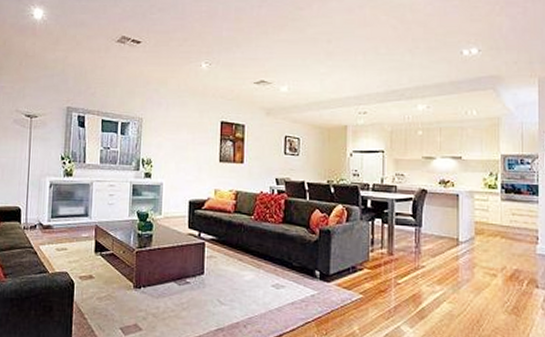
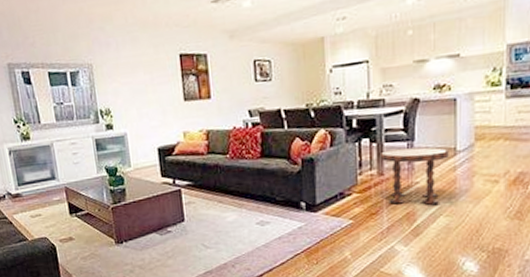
side table: none [390,232,452,290] -> present [379,147,449,205]

